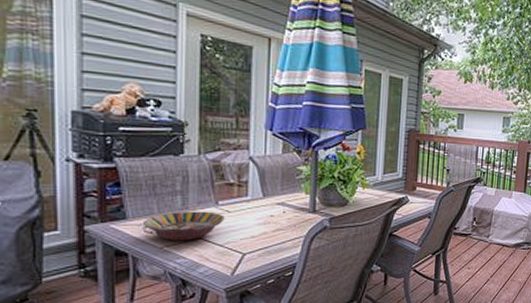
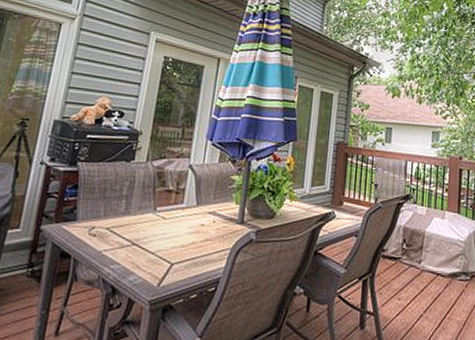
serving bowl: present [144,211,225,241] -> none [89,215,160,247]

